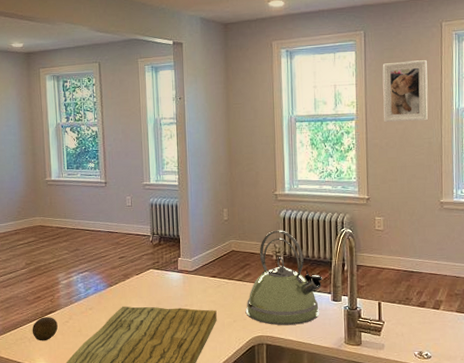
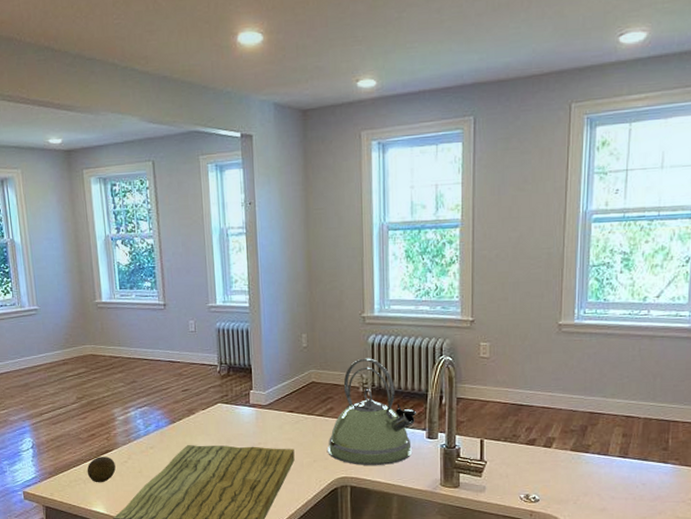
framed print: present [382,60,428,123] -> none [495,152,550,230]

